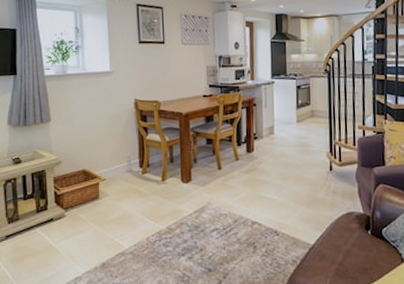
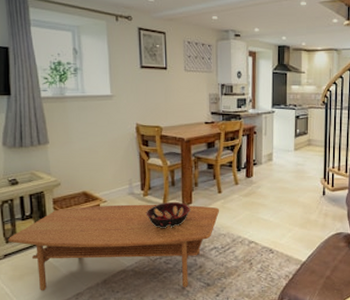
coffee table: none [9,182,221,275] -> present [7,204,220,291]
decorative bowl: none [144,179,190,209] -> present [146,201,191,229]

